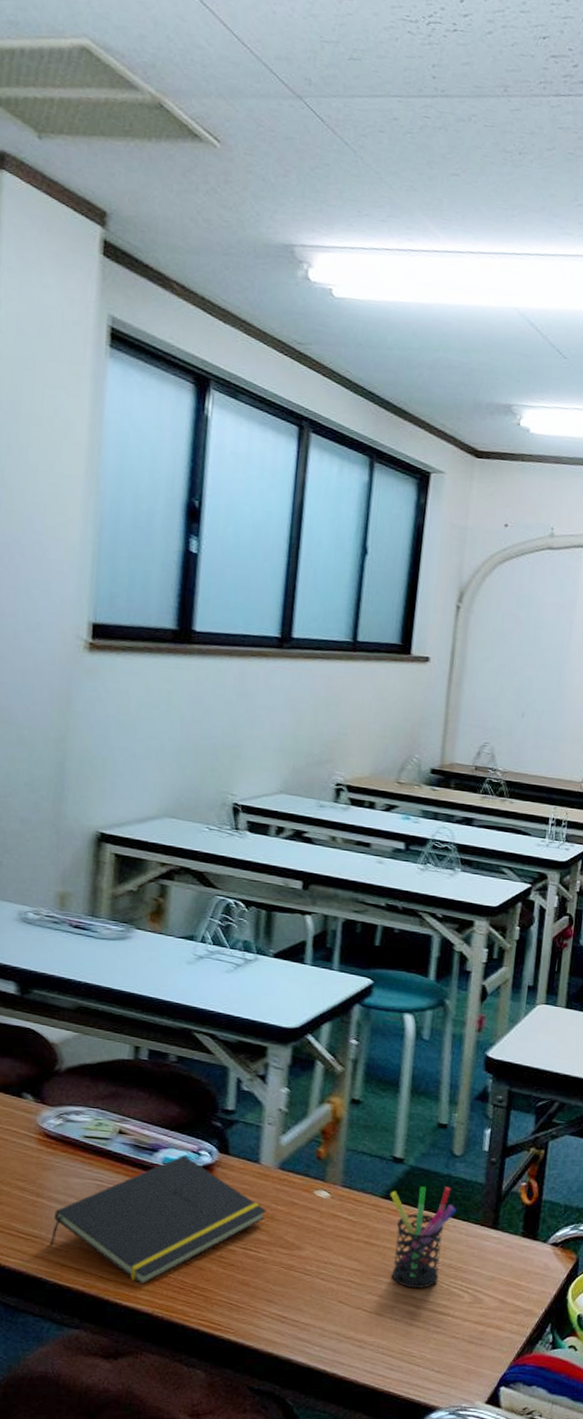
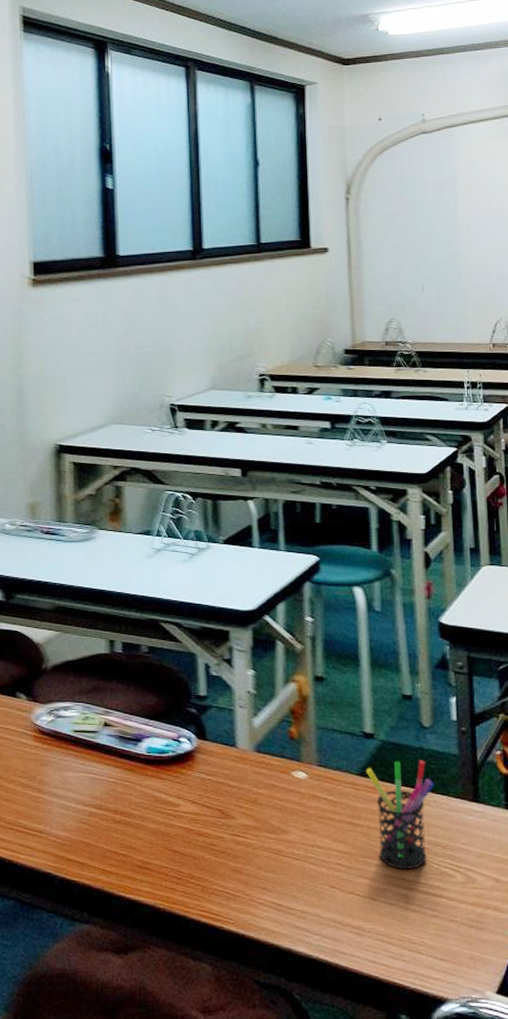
notepad: present [49,1155,267,1284] -> none [54,744,249,876]

